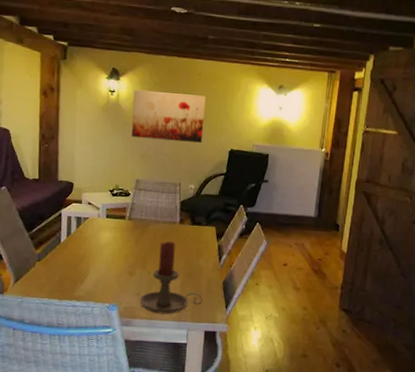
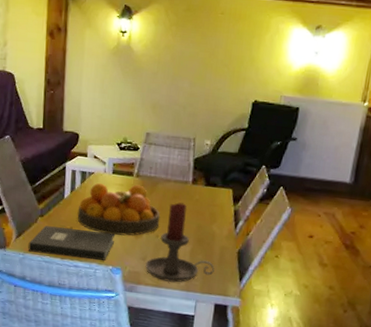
book: none [26,269,111,299] -> present [28,225,116,261]
fruit bowl: none [74,226,152,275] -> present [77,182,161,236]
wall art: present [131,89,206,143] -> none [142,30,228,93]

